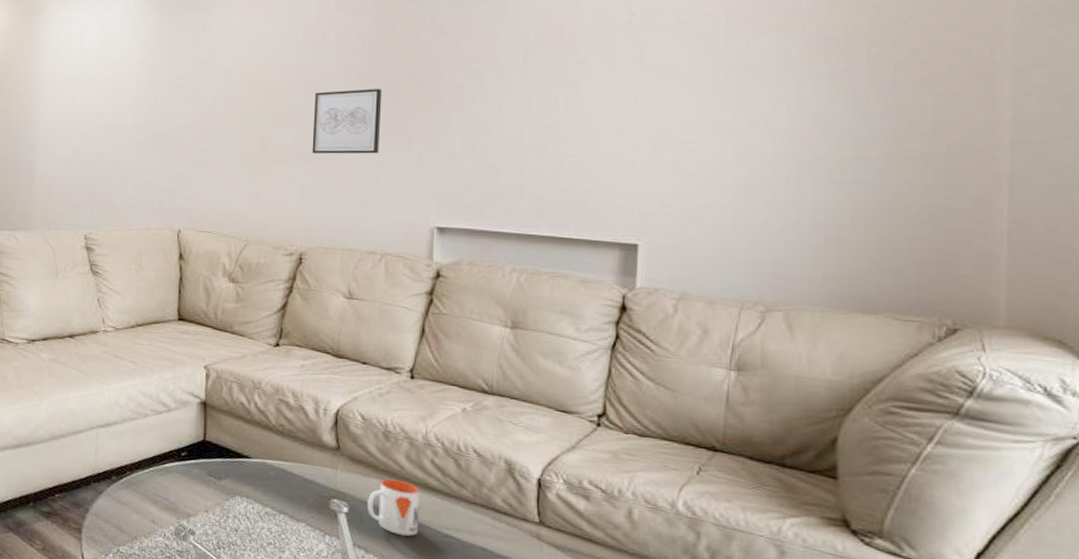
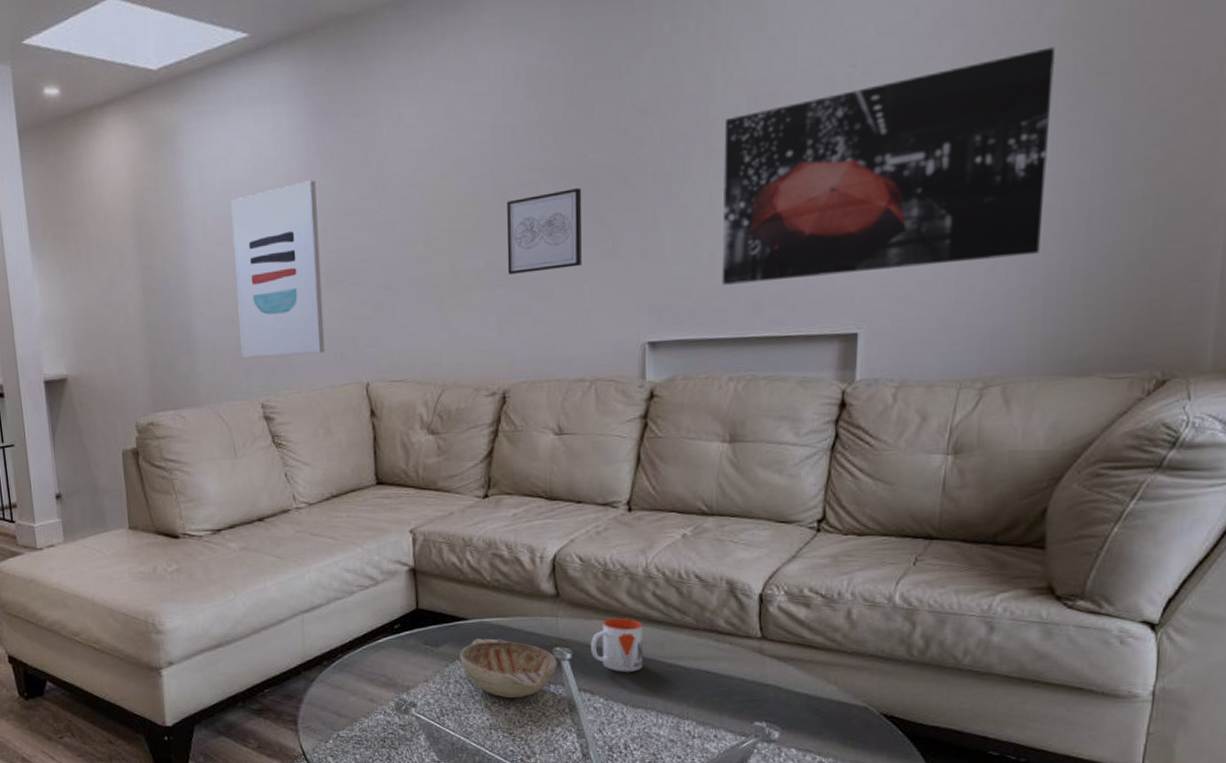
wall art: none [73,57,152,199] -> present [231,180,326,359]
decorative bowl: none [240,478,334,544] -> present [460,638,557,698]
wall art: none [507,17,825,195] -> present [722,47,1055,285]

